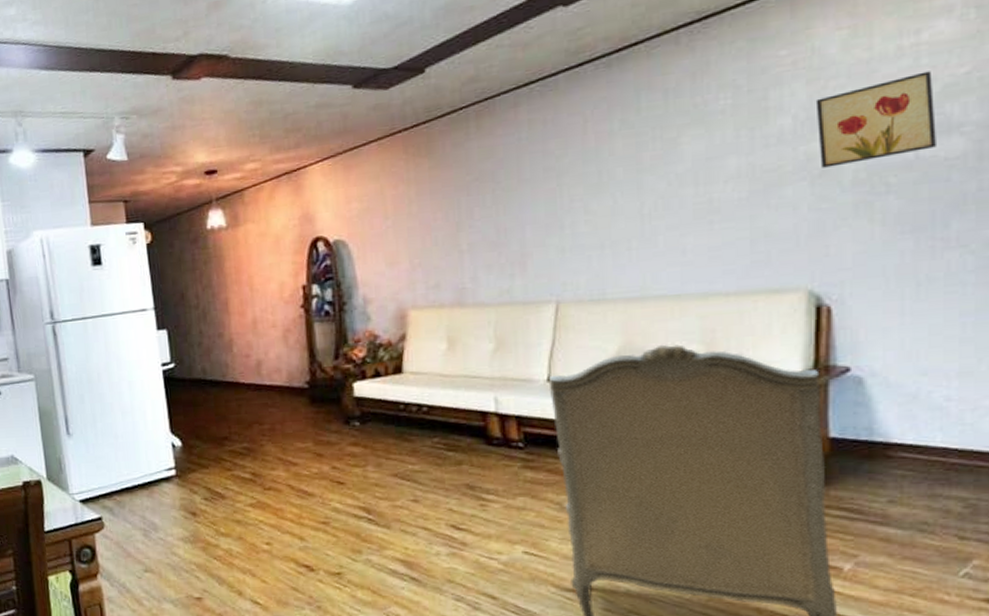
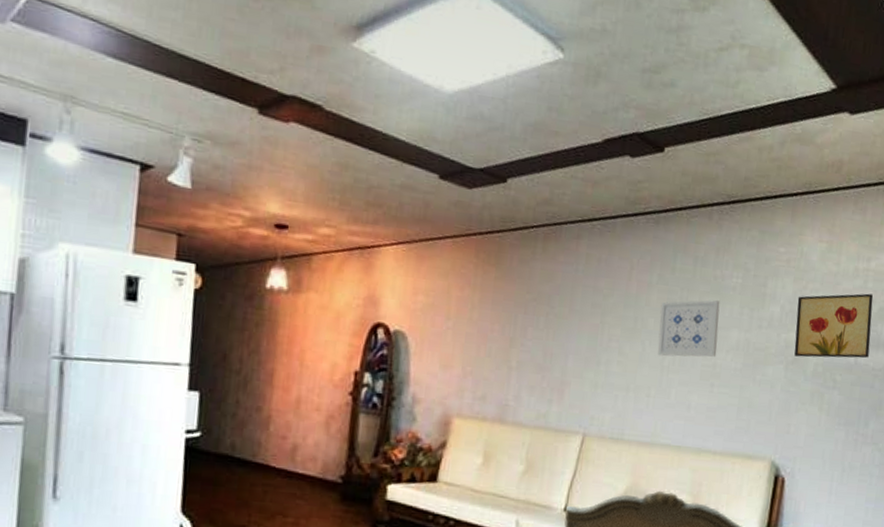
wall art: none [629,128,711,205] -> present [657,299,720,357]

